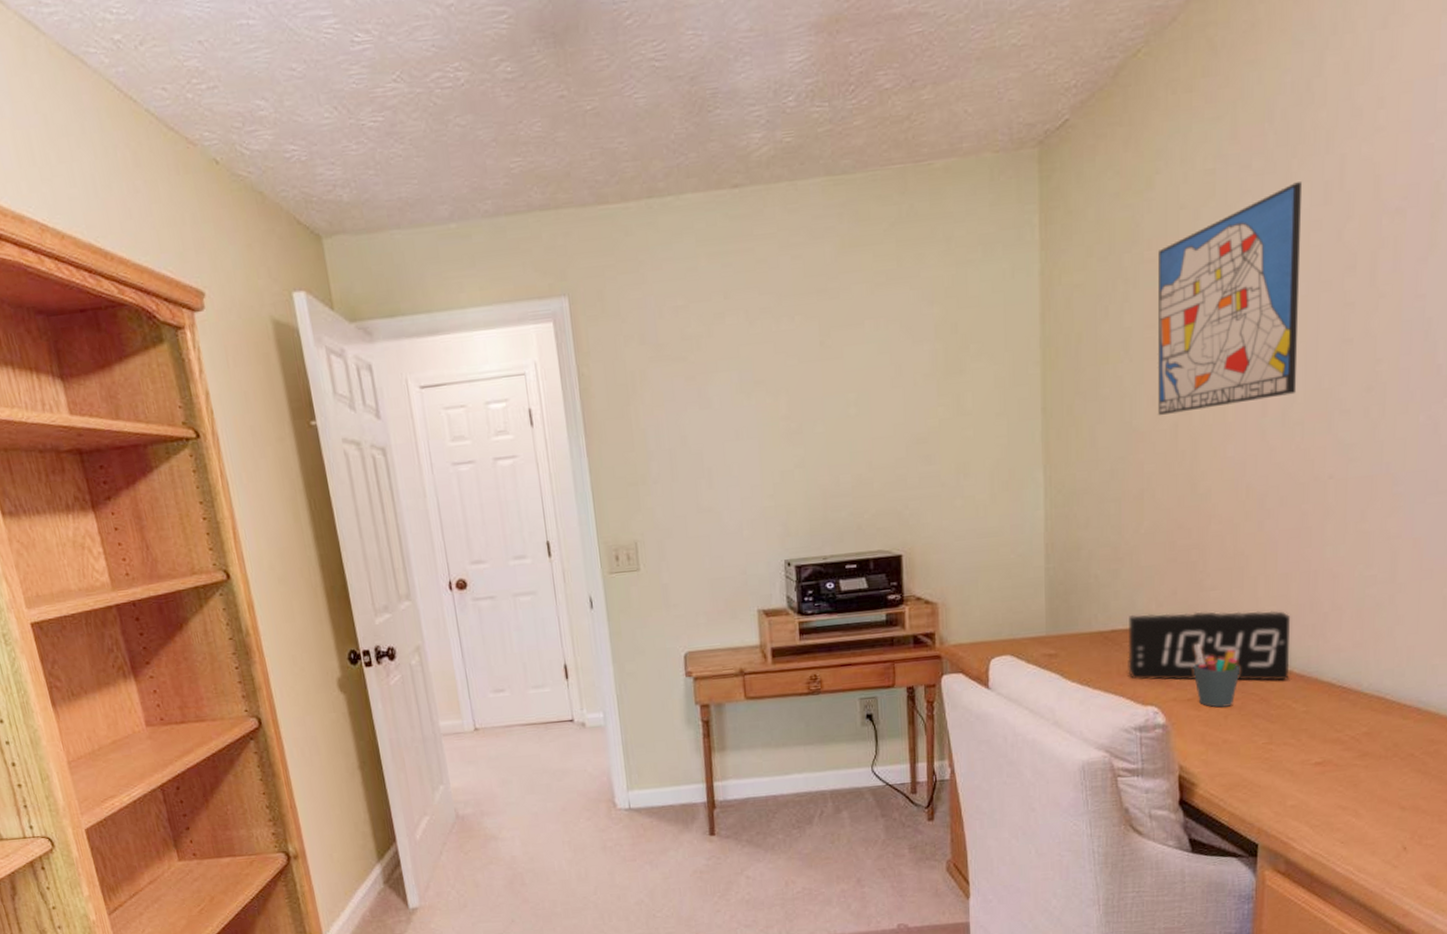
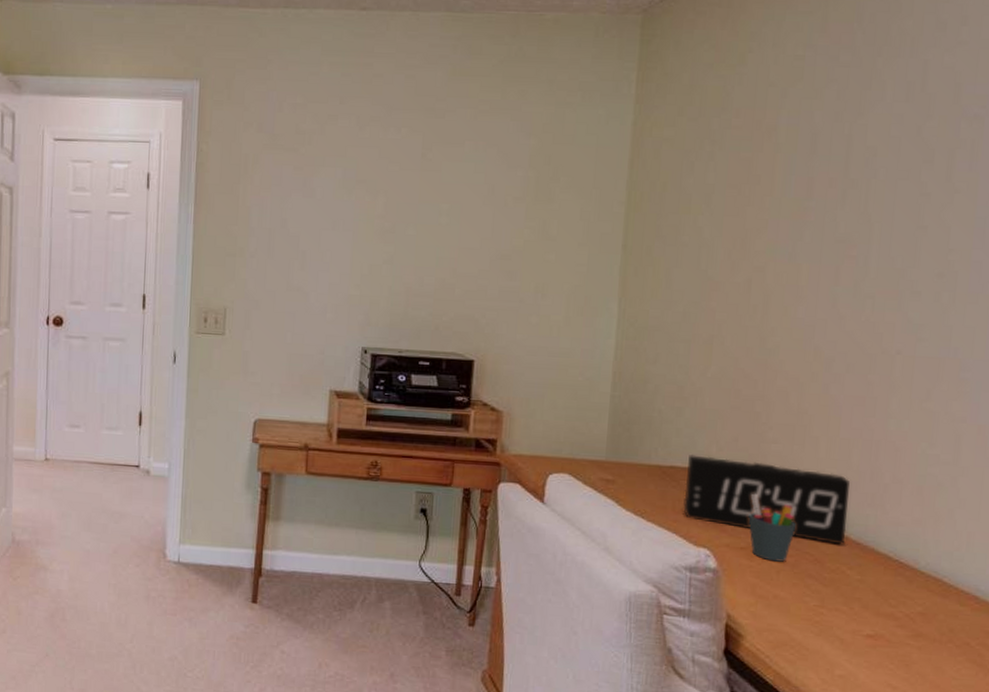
wall art: present [1157,182,1301,415] -> none [734,78,885,270]

